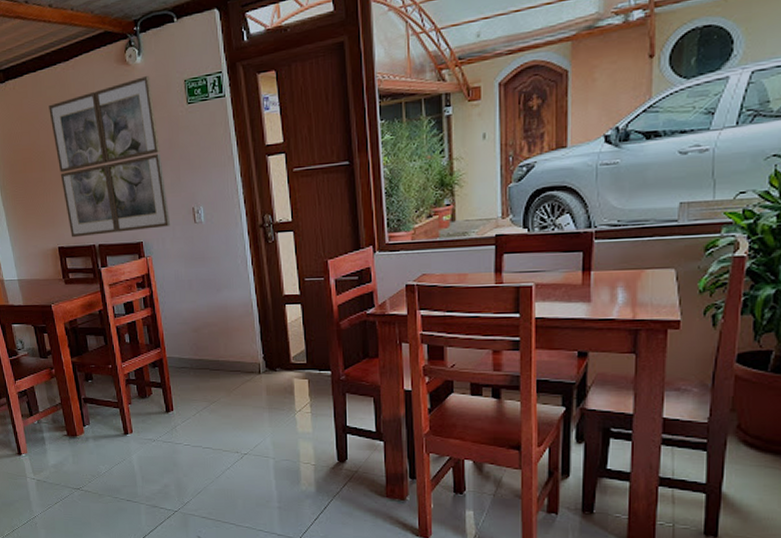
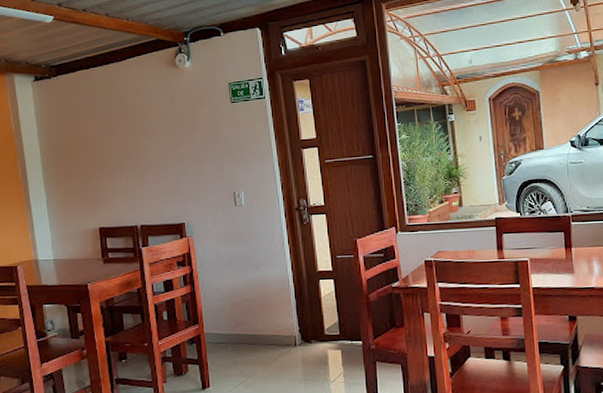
wall art: present [49,76,171,238] -> none [99,78,213,219]

